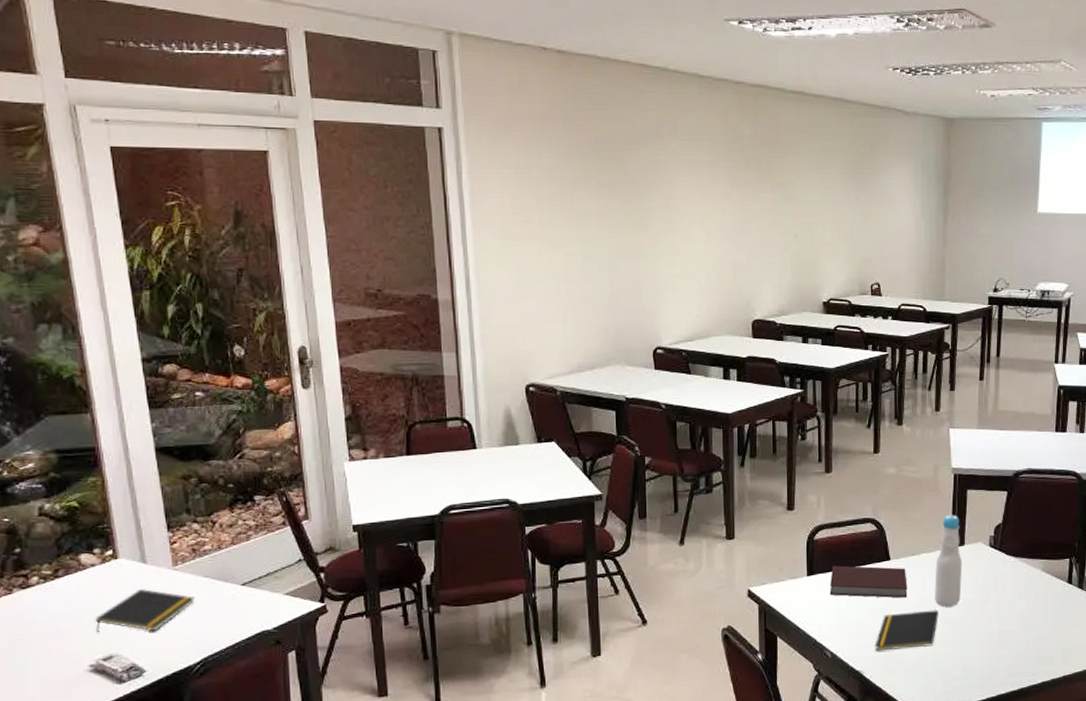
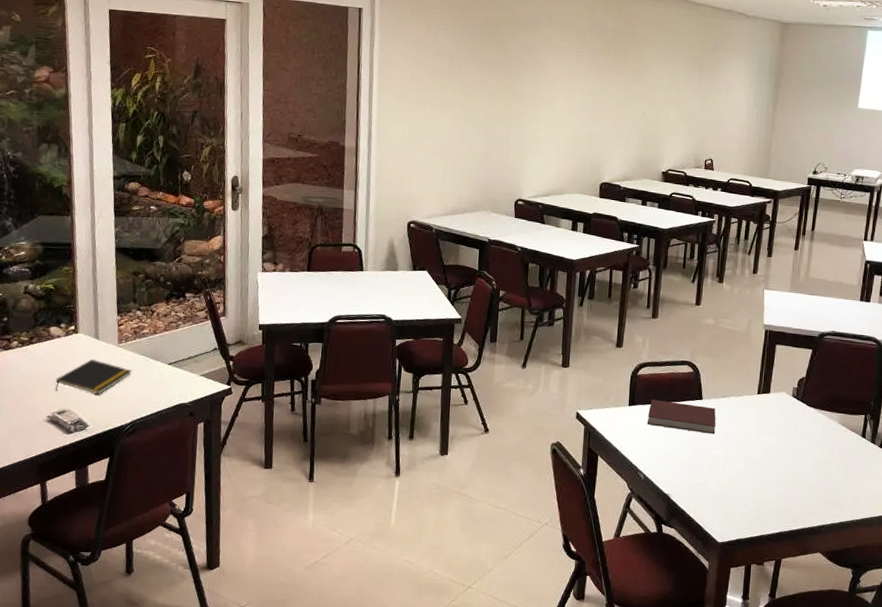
notepad: present [875,610,940,651] -> none [683,446,743,480]
bottle: present [935,515,963,607] -> none [739,365,767,447]

